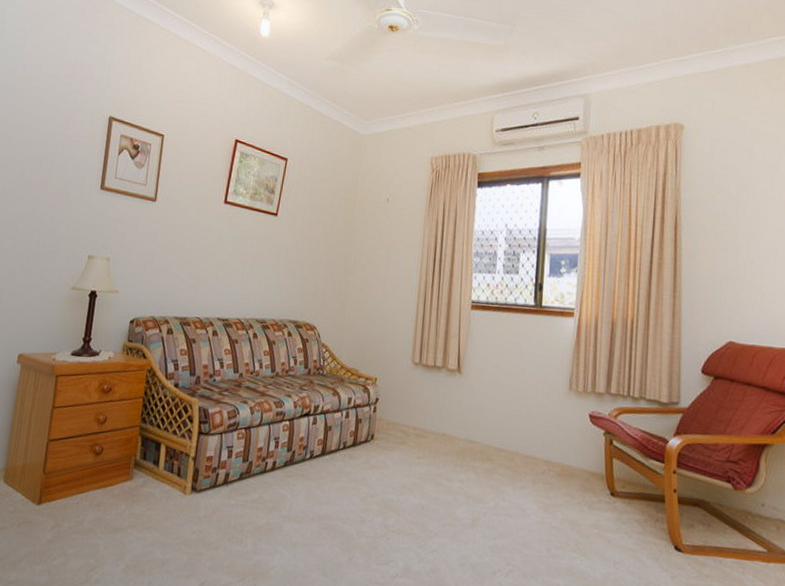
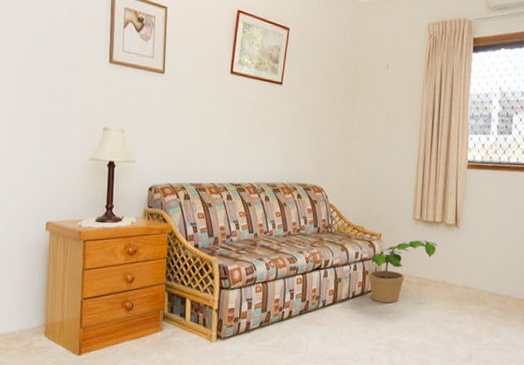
potted plant: none [361,386,438,457] -> present [368,240,437,304]

